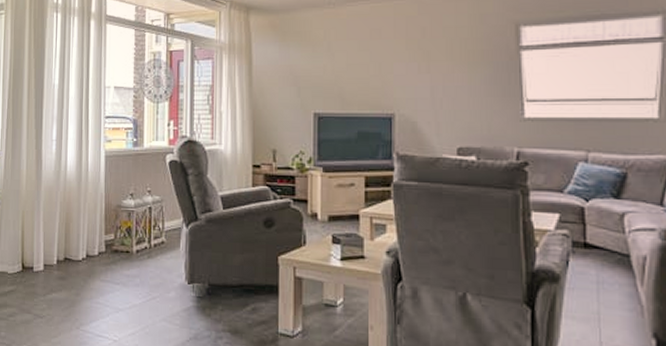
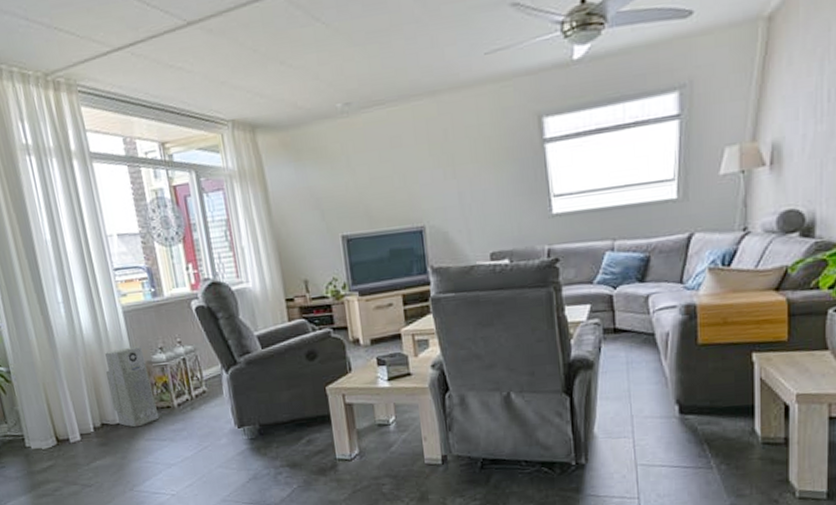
air purifier: none [78,189,118,267] -> present [105,346,160,428]

